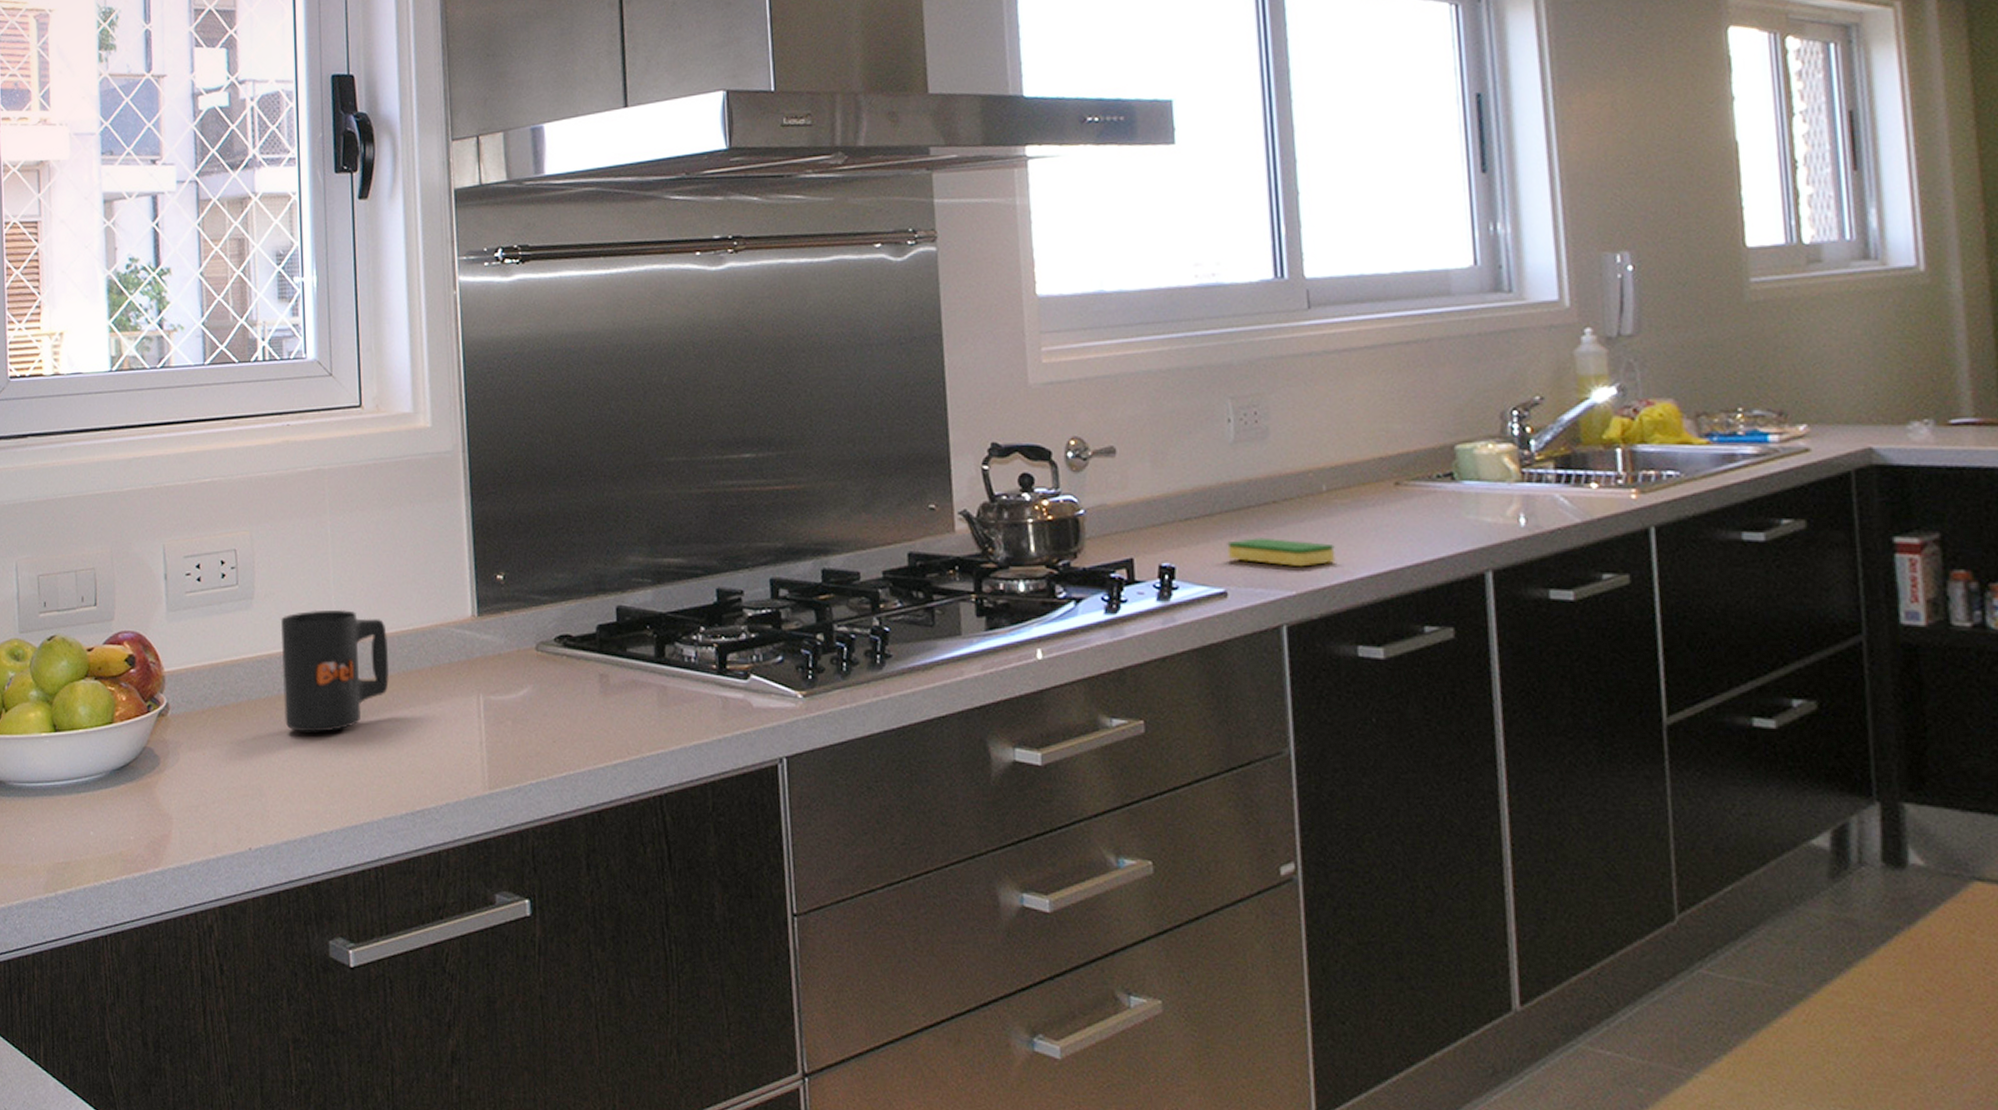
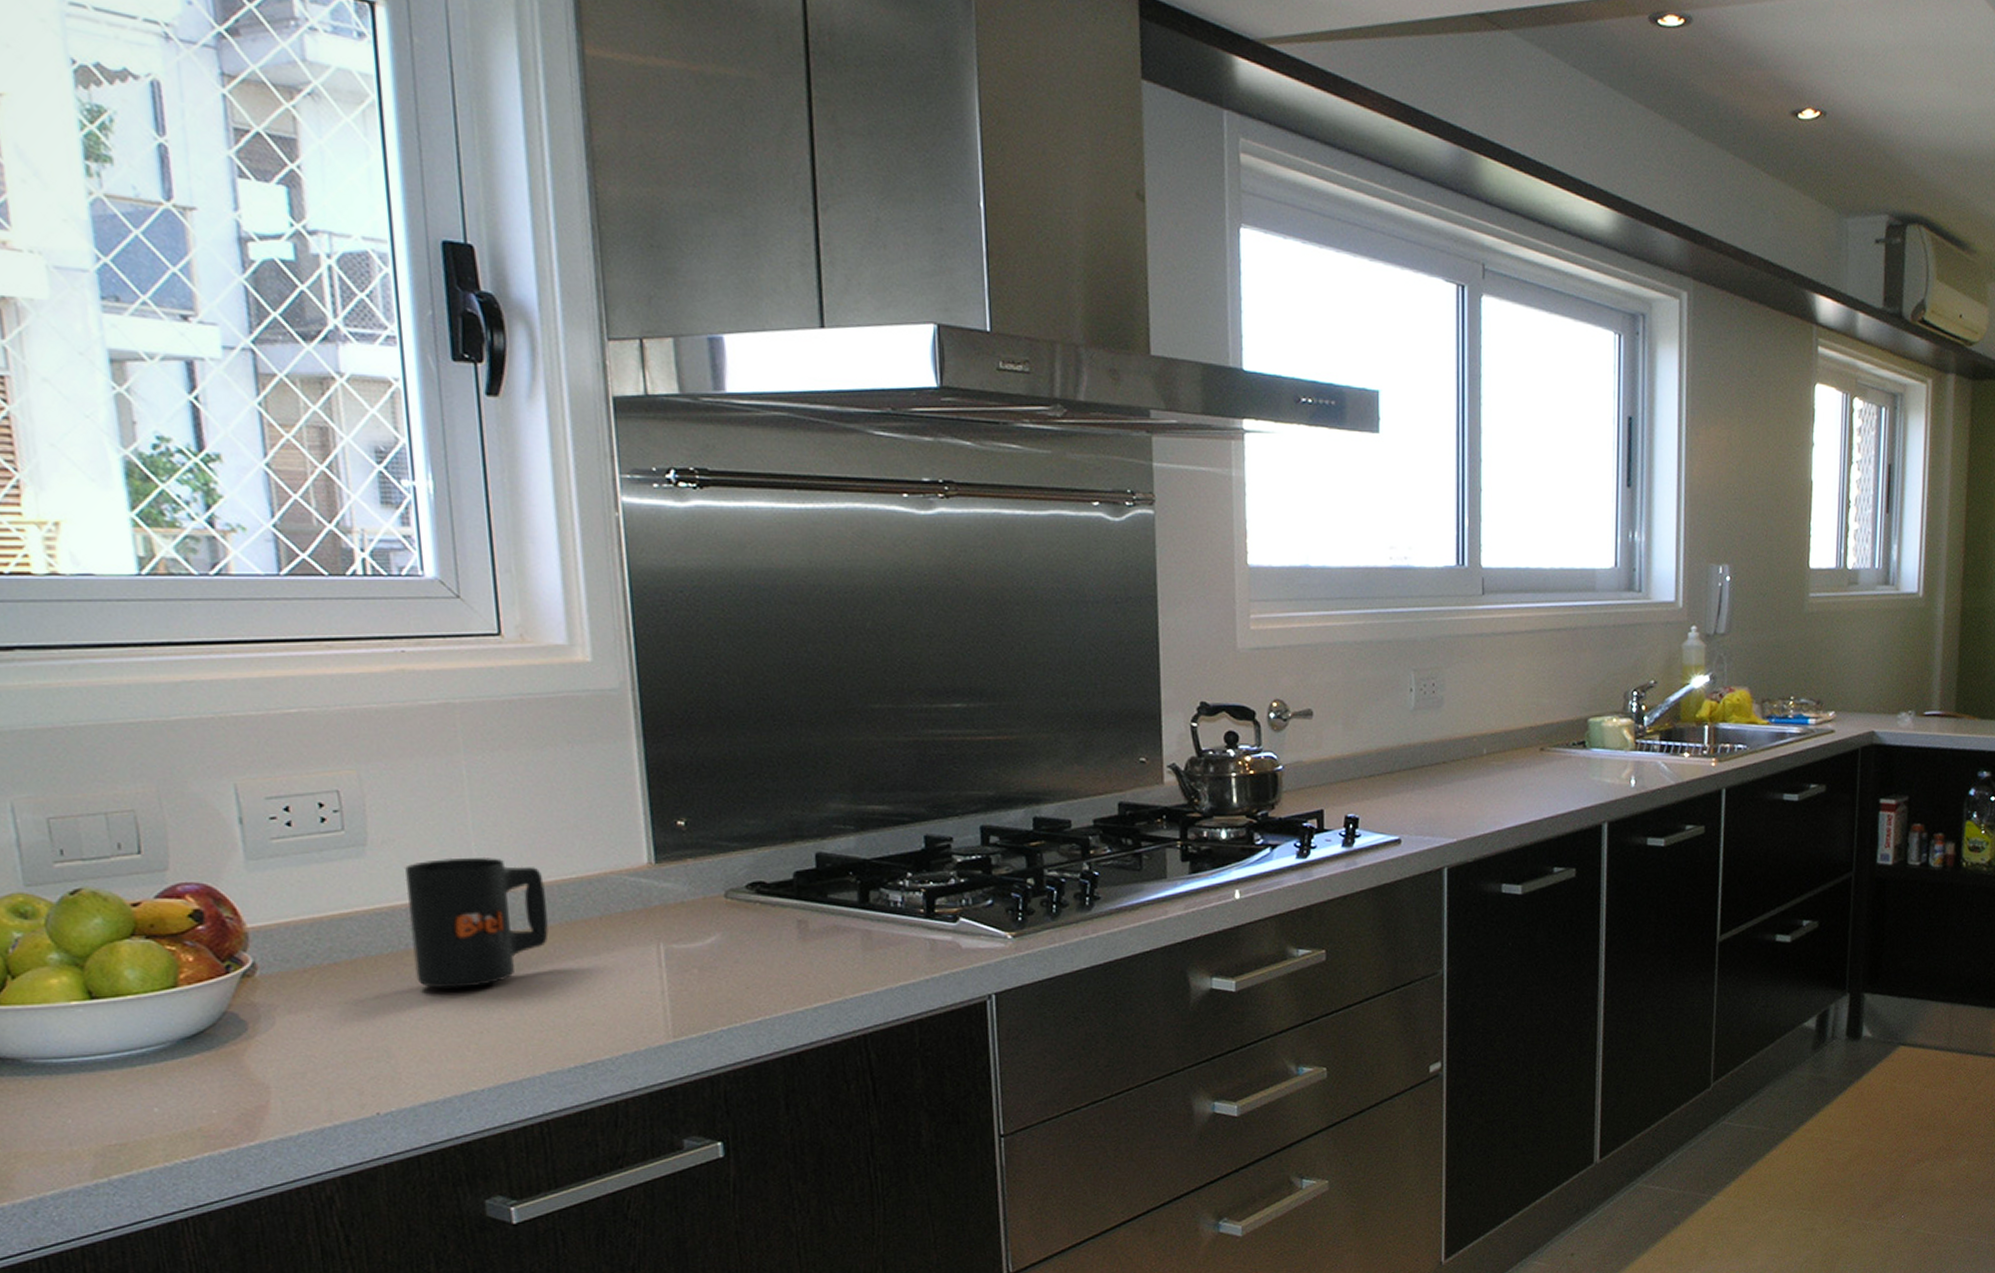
dish sponge: present [1227,537,1336,567] -> none [1403,793,1490,819]

